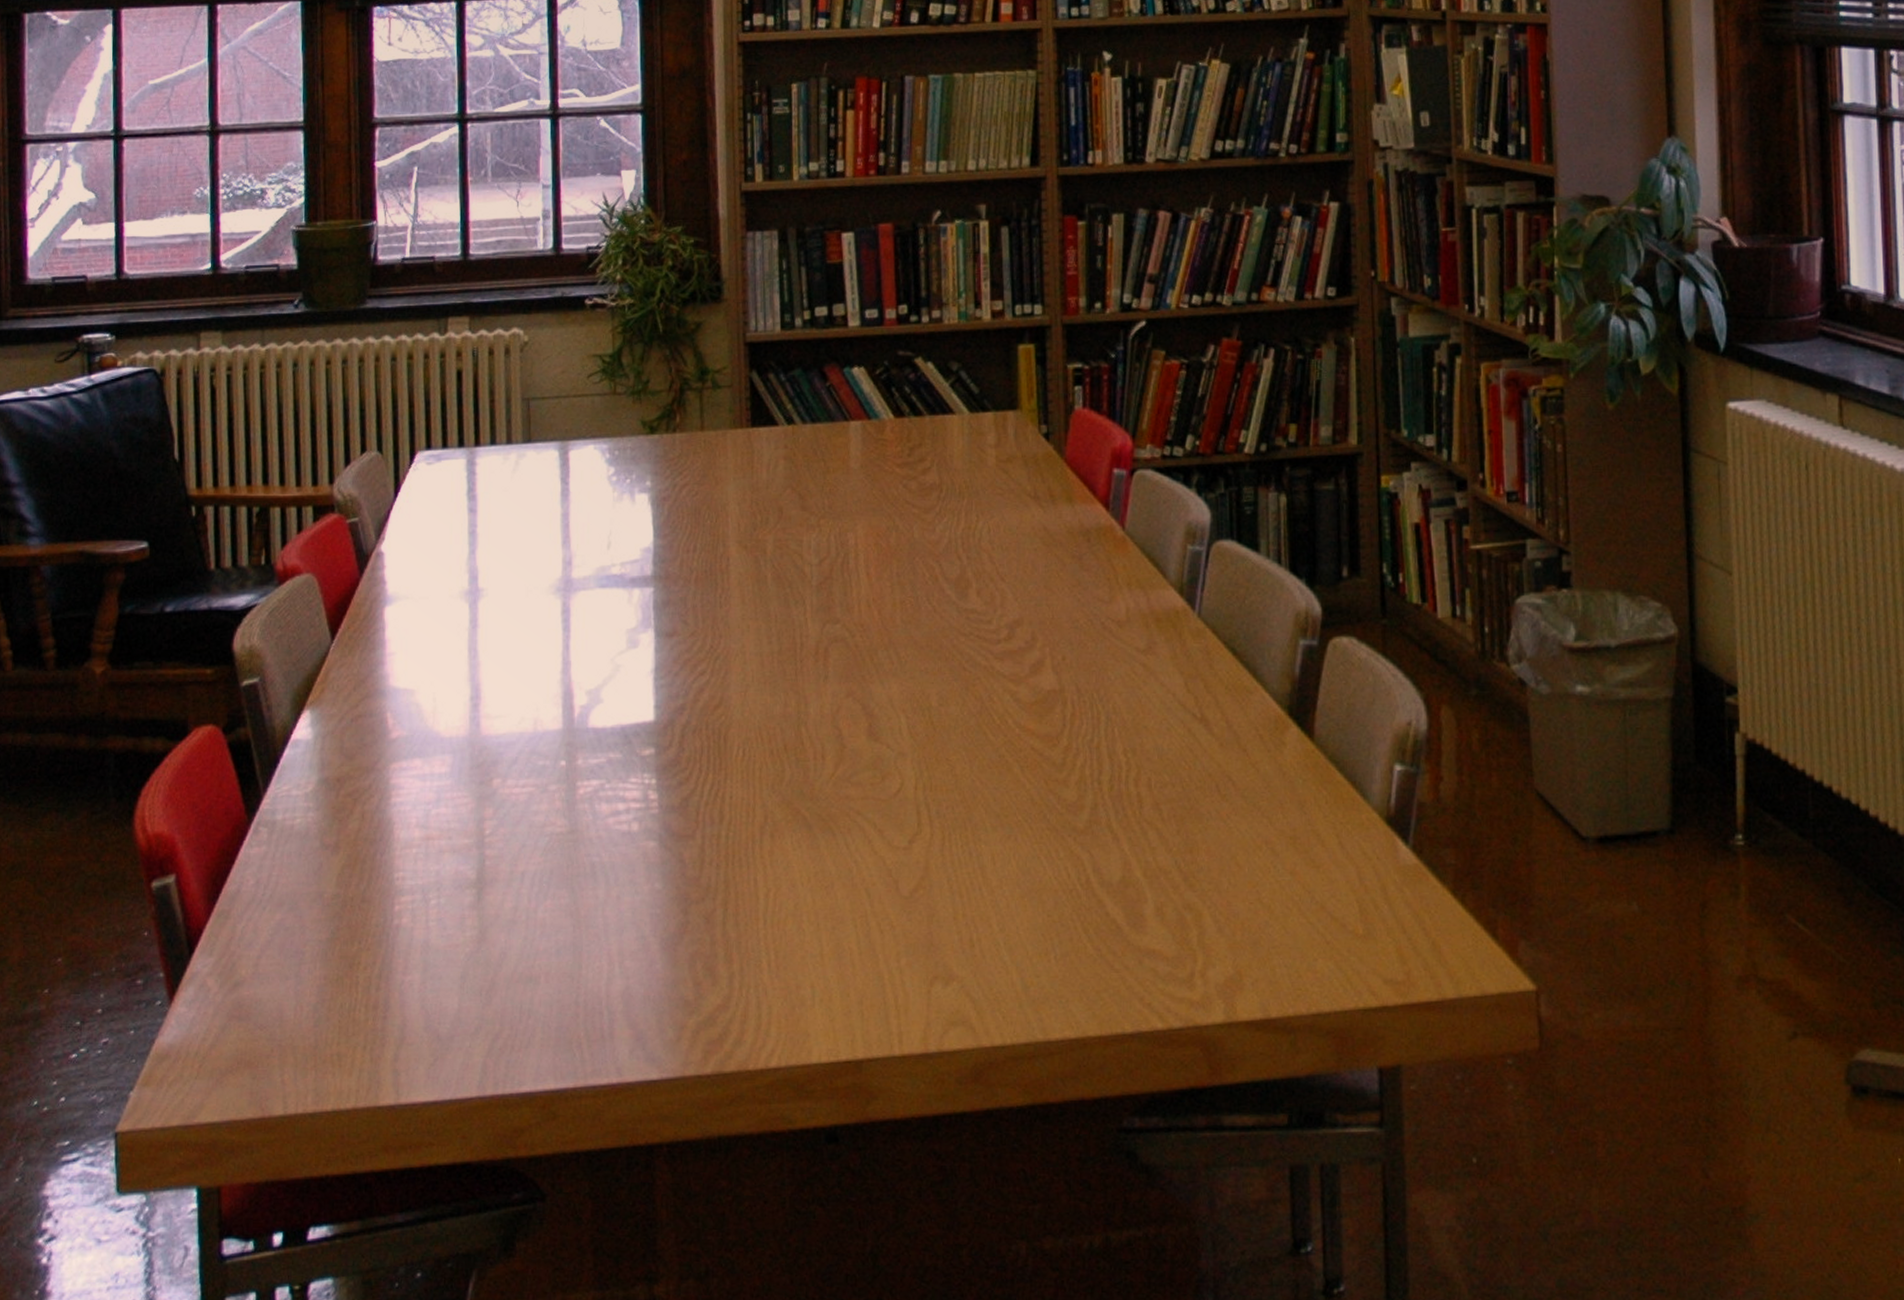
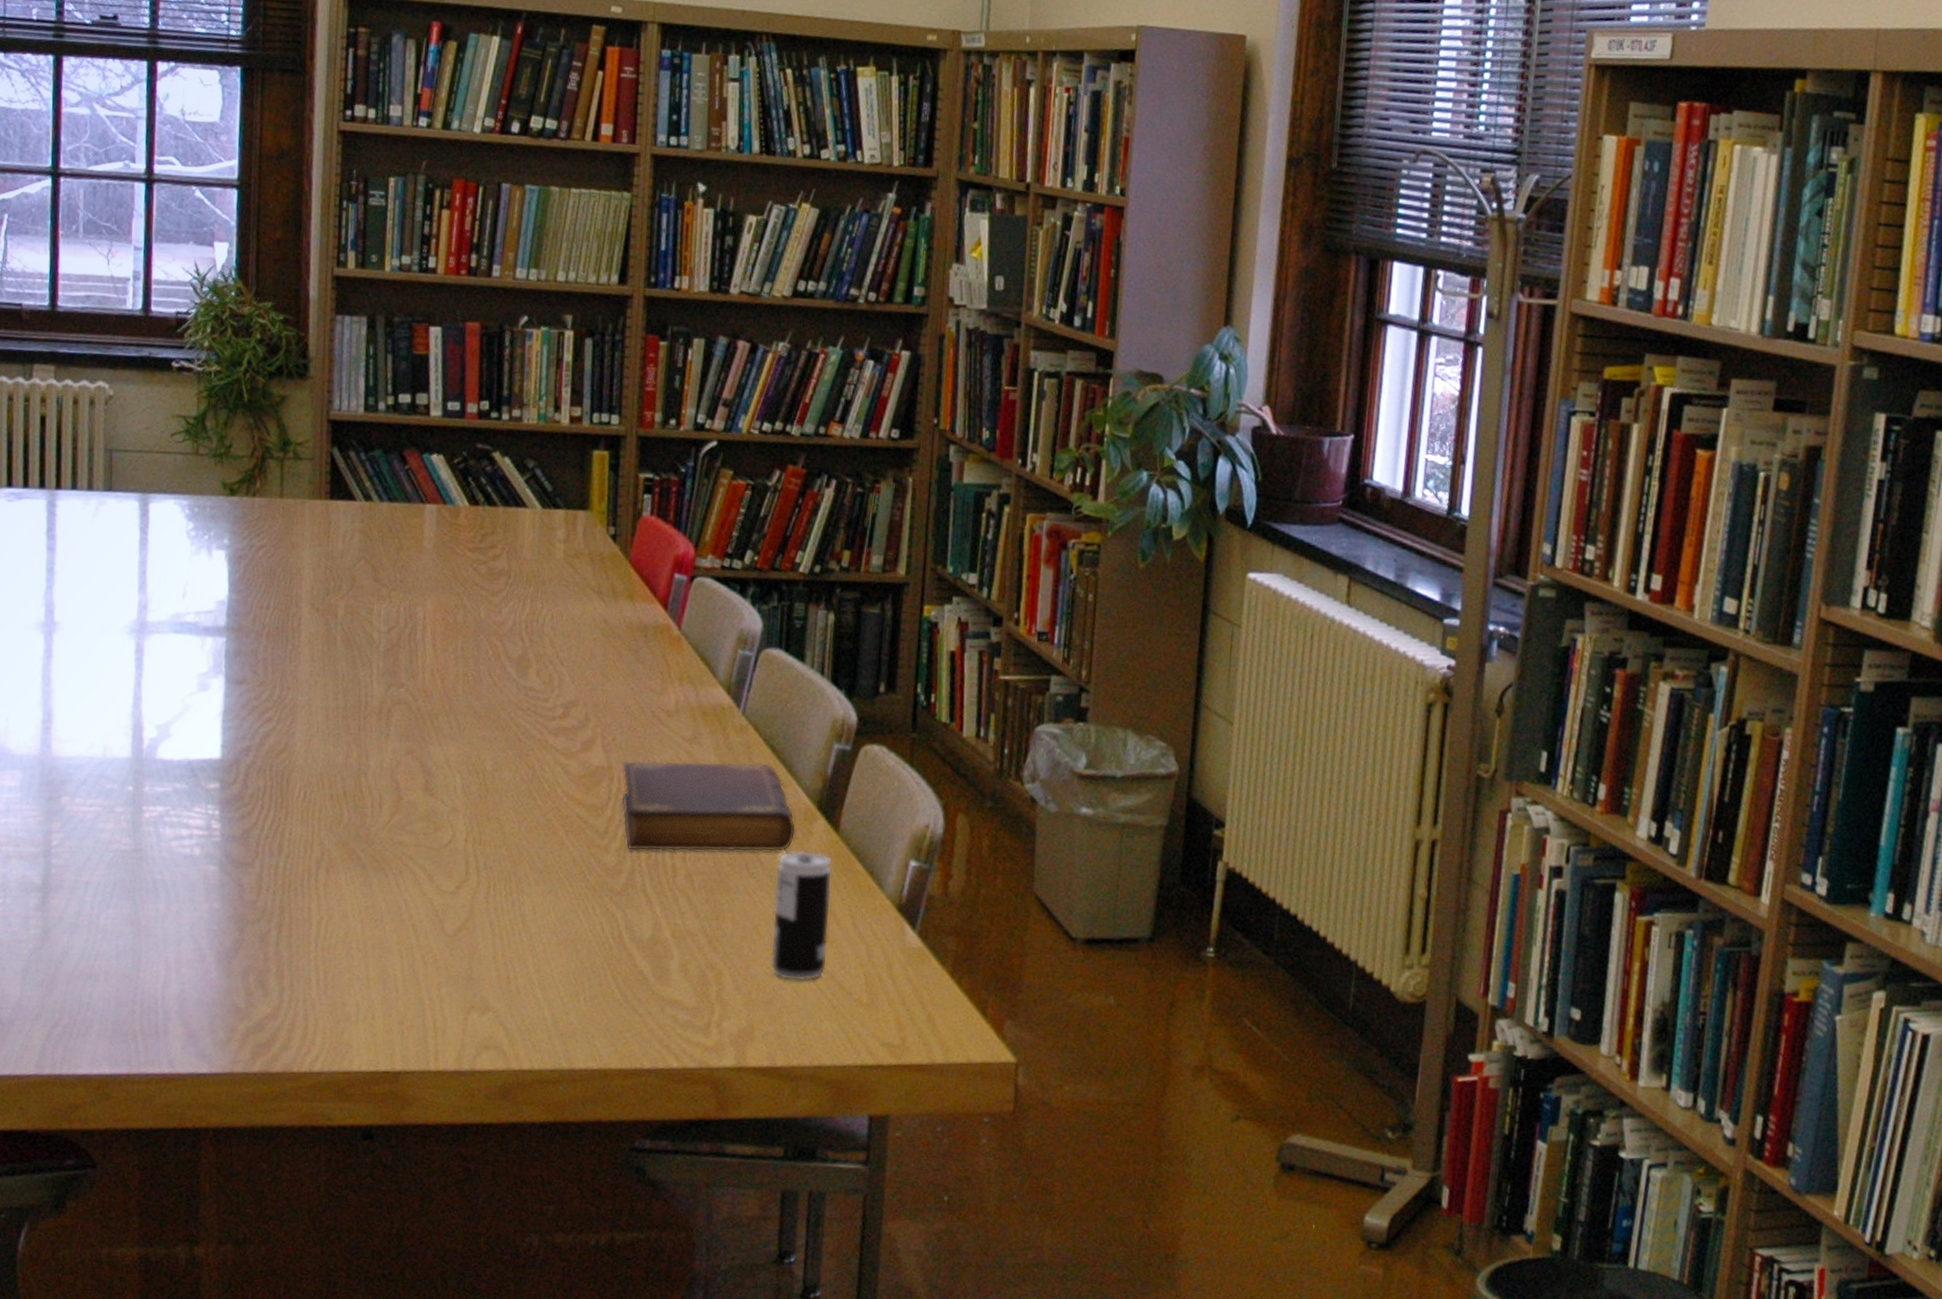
book: none [1075,669,1268,782] -> present [621,760,796,852]
beverage can: none [1250,763,1314,916] -> present [770,850,833,982]

